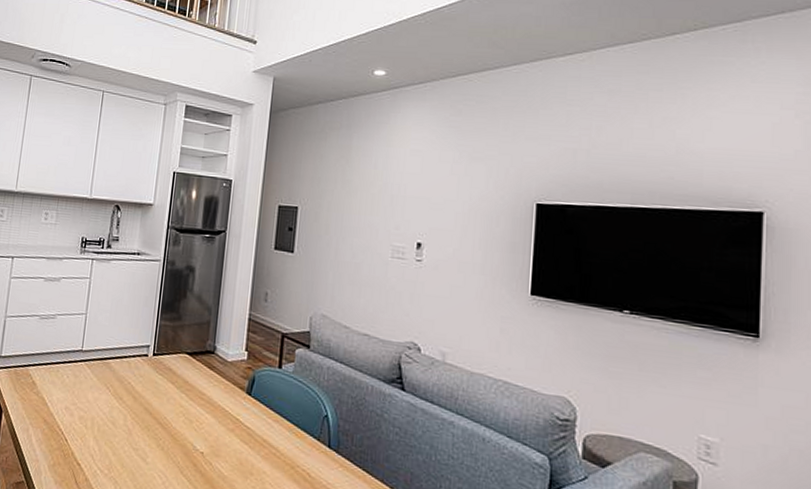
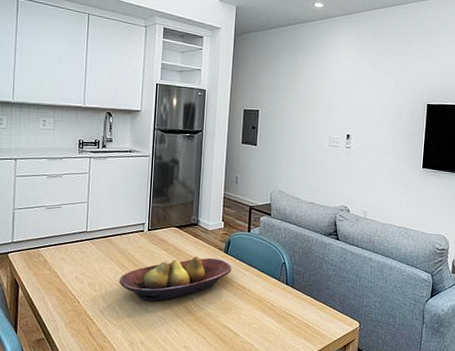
fruit bowl: none [114,394,256,451] -> present [119,256,232,302]

